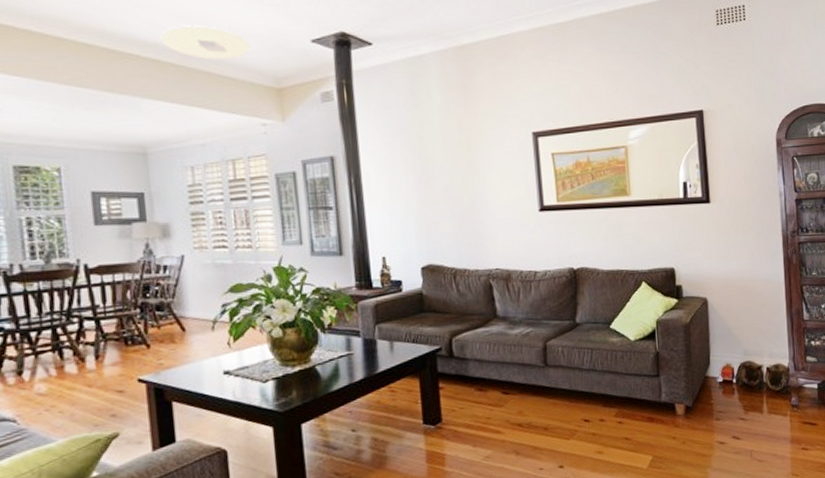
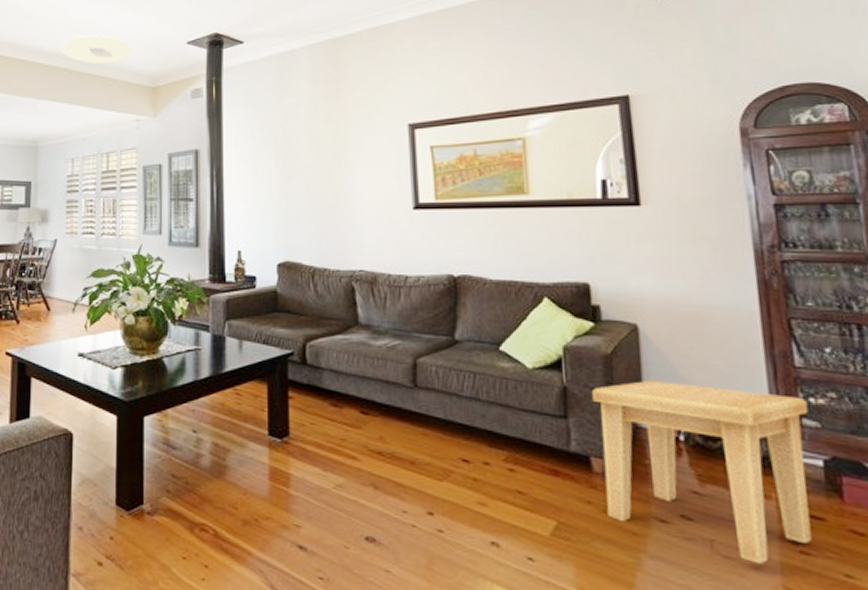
side table: none [675,340,811,462] -> present [591,381,812,564]

